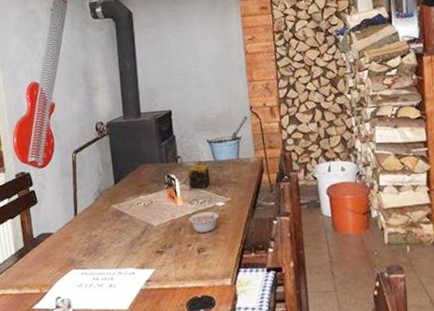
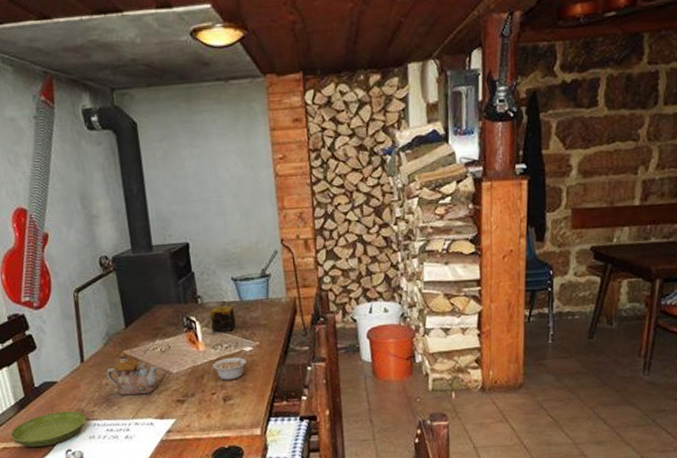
saucer: none [9,260,76,295] -> present [10,411,86,448]
teapot: none [96,205,140,246] -> present [106,351,157,395]

